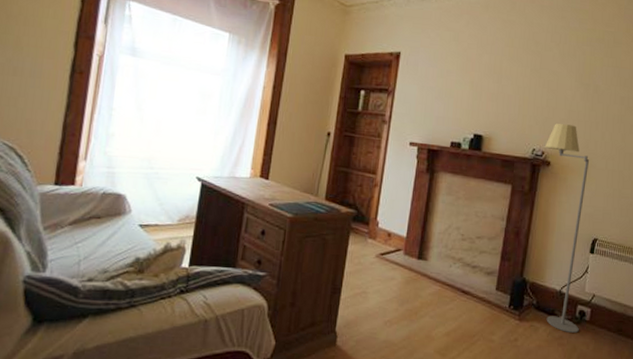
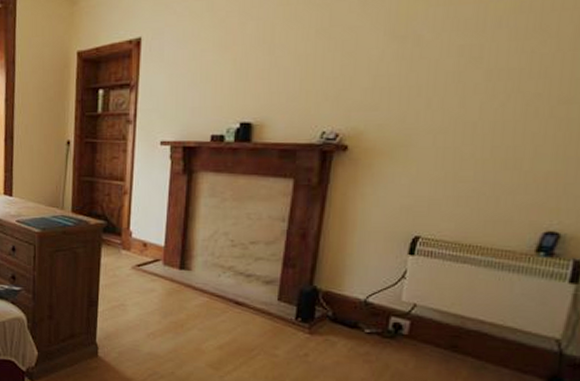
floor lamp: present [544,123,589,333] -> none [338,94,406,349]

